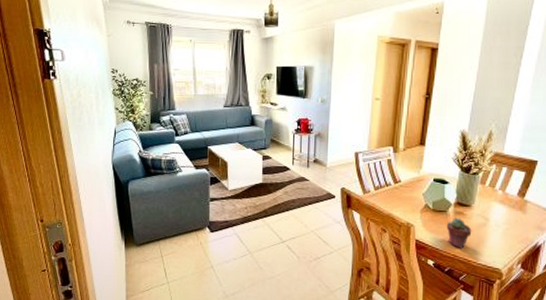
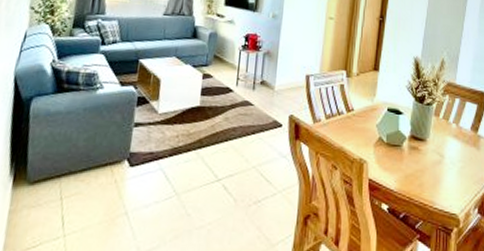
potted succulent: present [446,218,472,249] -> none [400,153,427,190]

